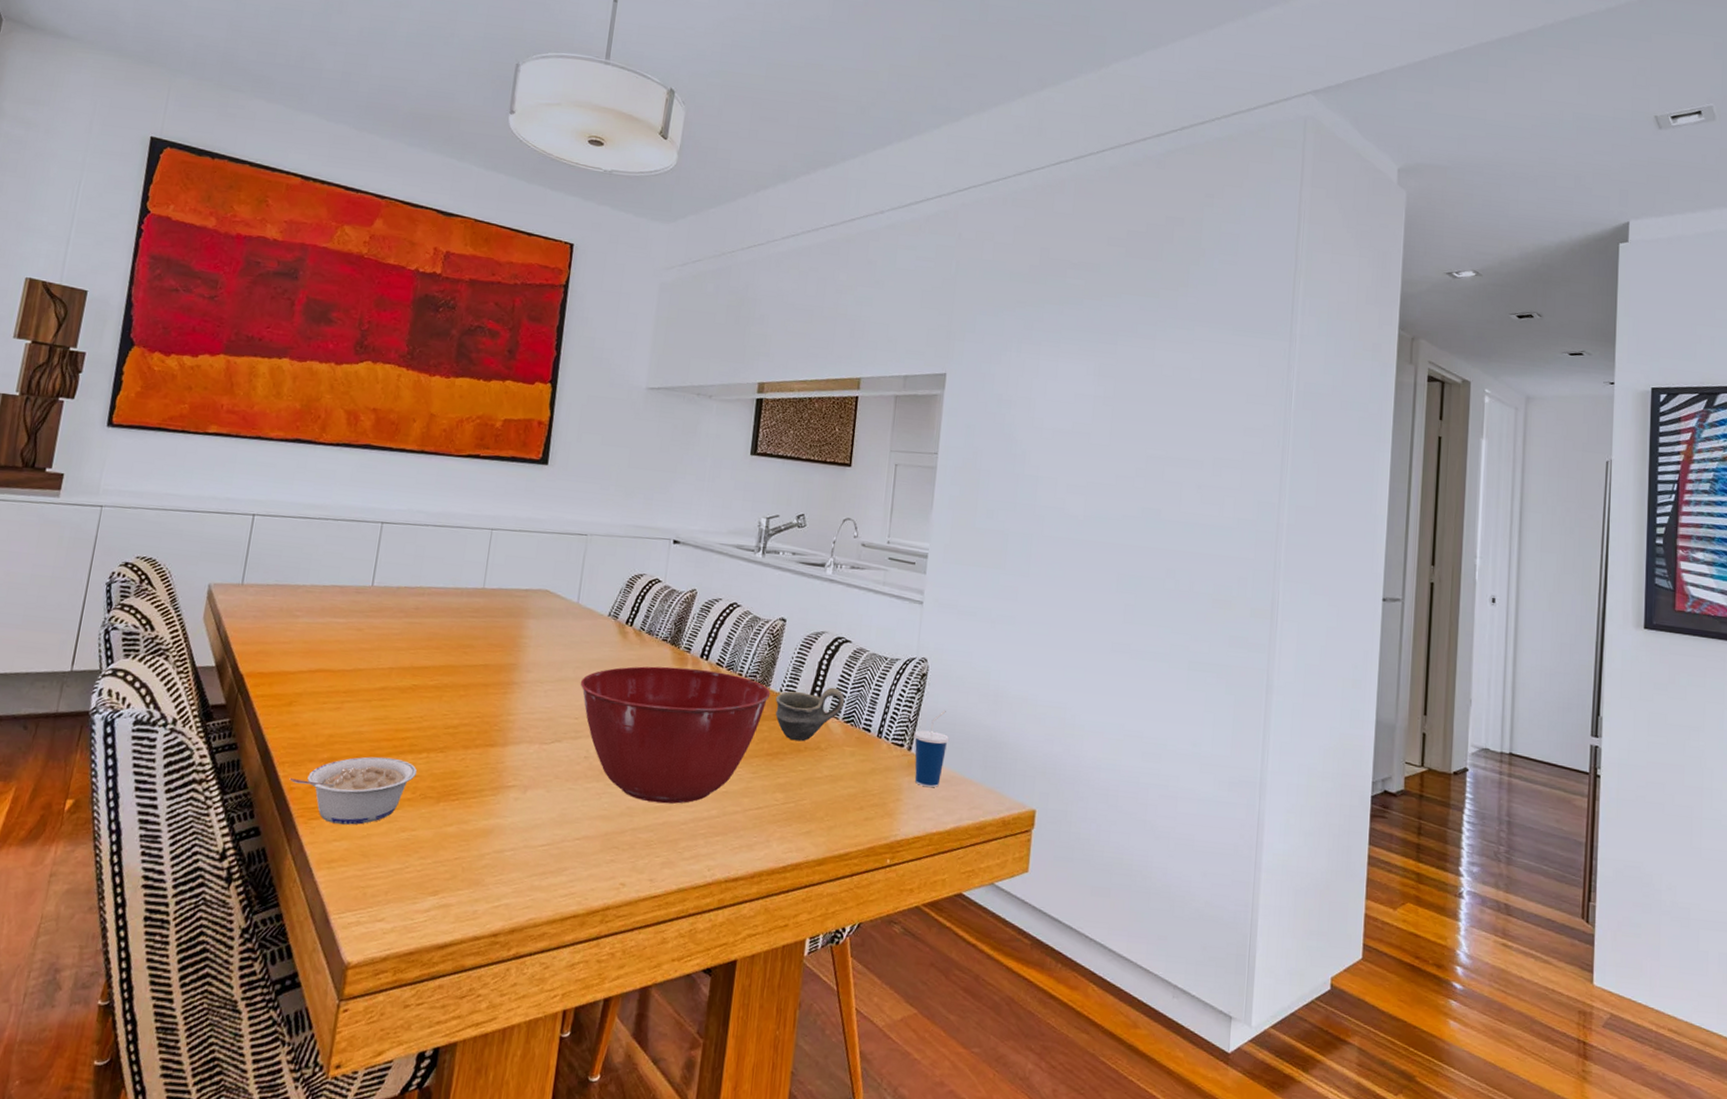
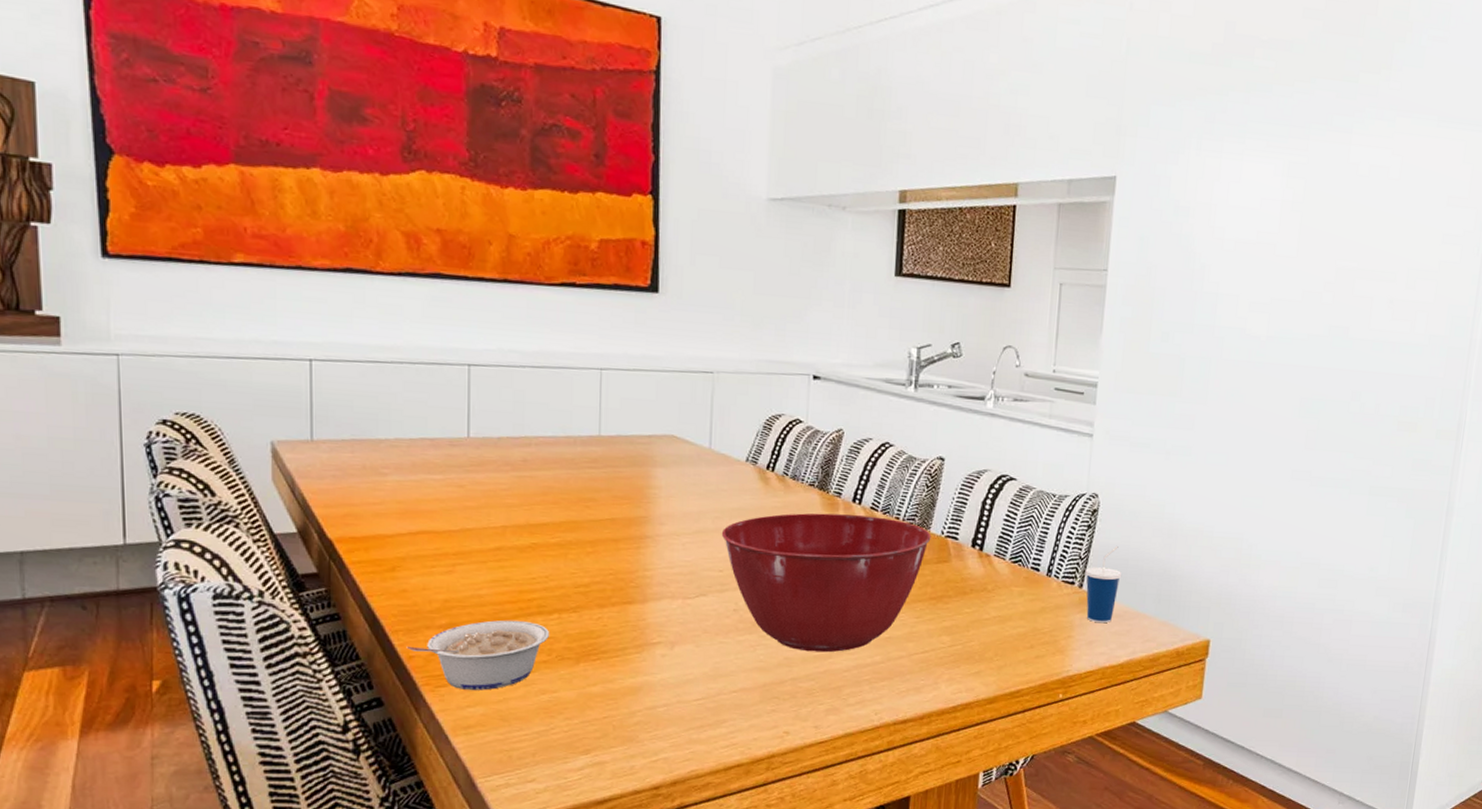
cup: present [775,687,845,742] -> none [937,527,1011,584]

